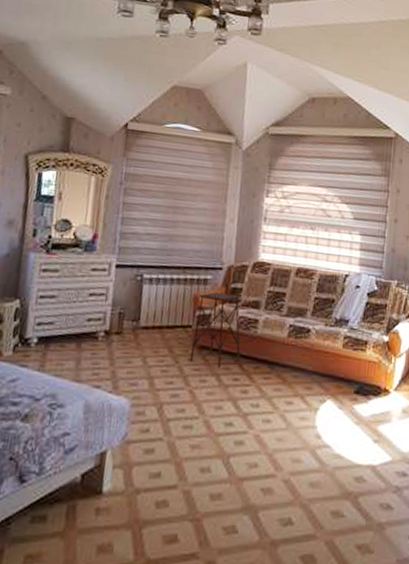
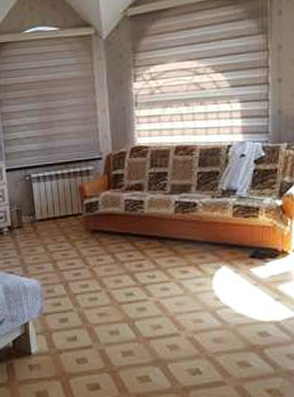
side table: present [189,292,241,368] -> none [84,180,131,247]

